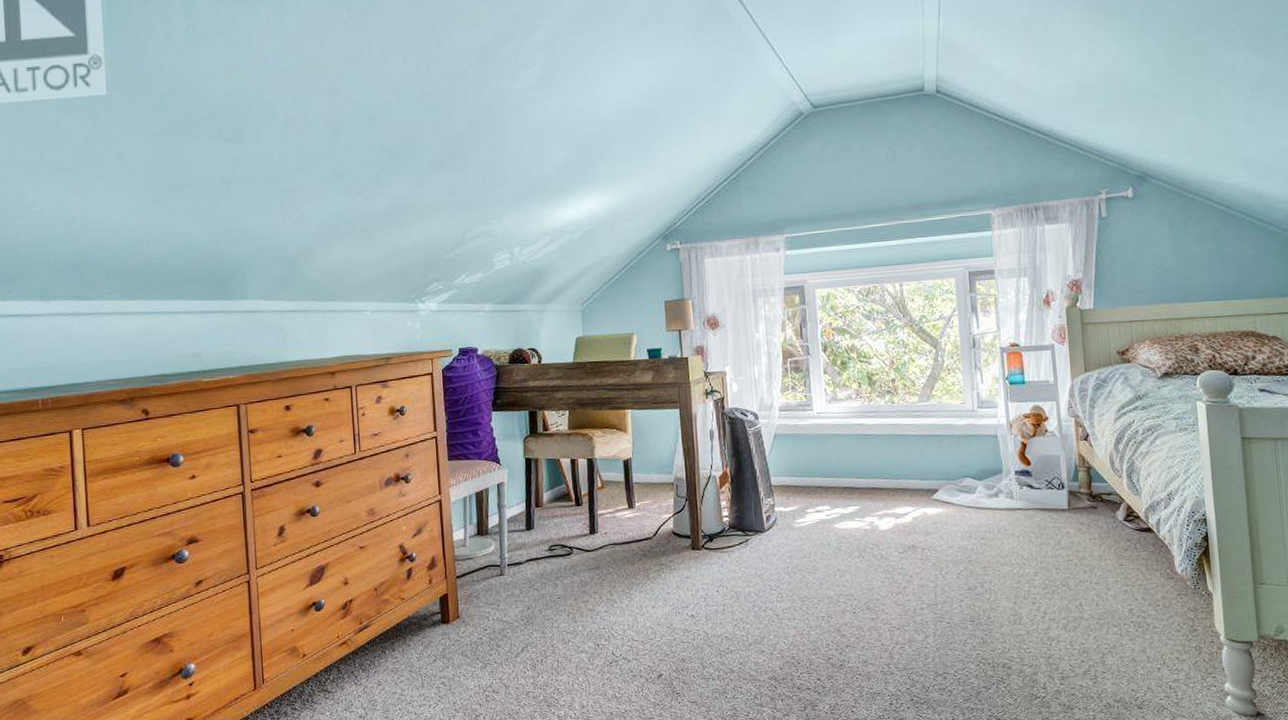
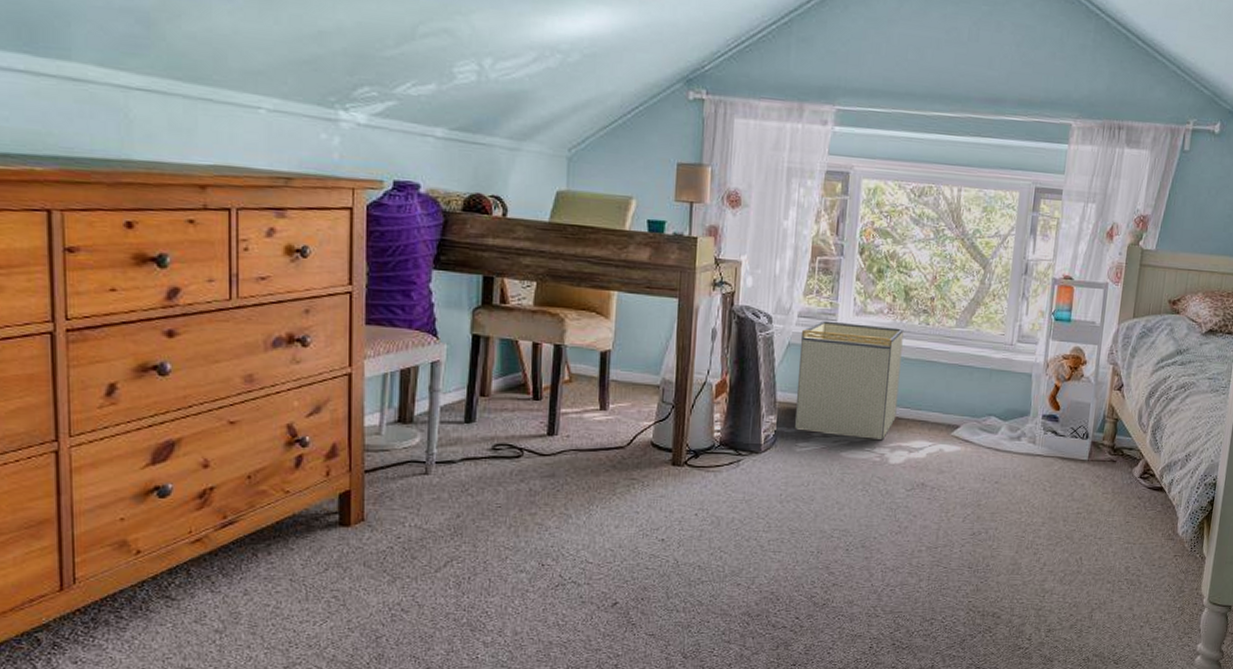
storage bin: none [784,409,879,510] -> present [794,320,904,440]

